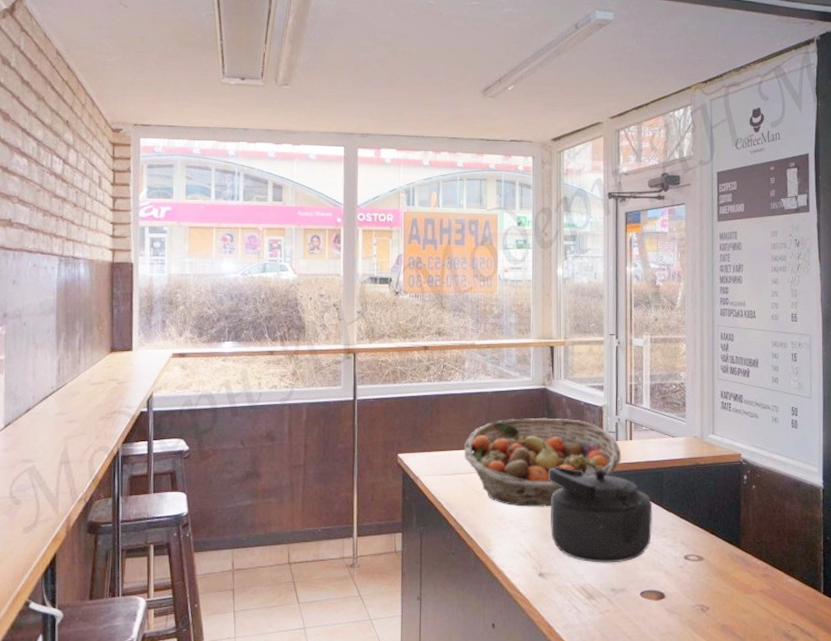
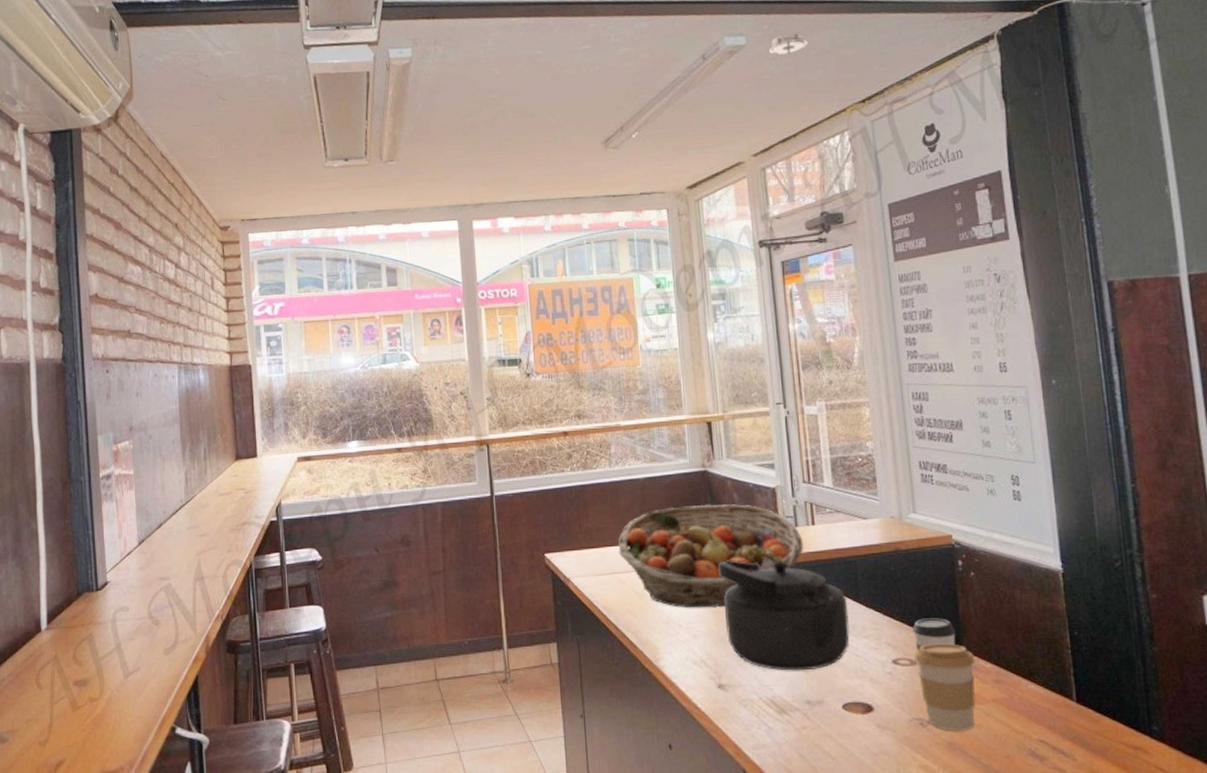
smoke detector: none [631,15,665,34] -> present [769,33,808,58]
coffee cup: none [702,522,736,549] -> present [912,618,956,651]
coffee cup: none [702,543,749,615] -> present [914,643,976,731]

